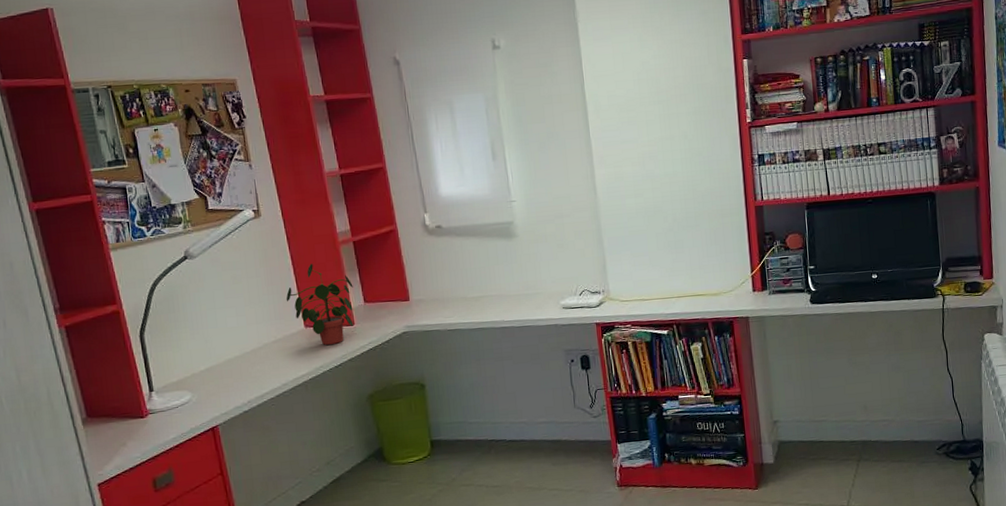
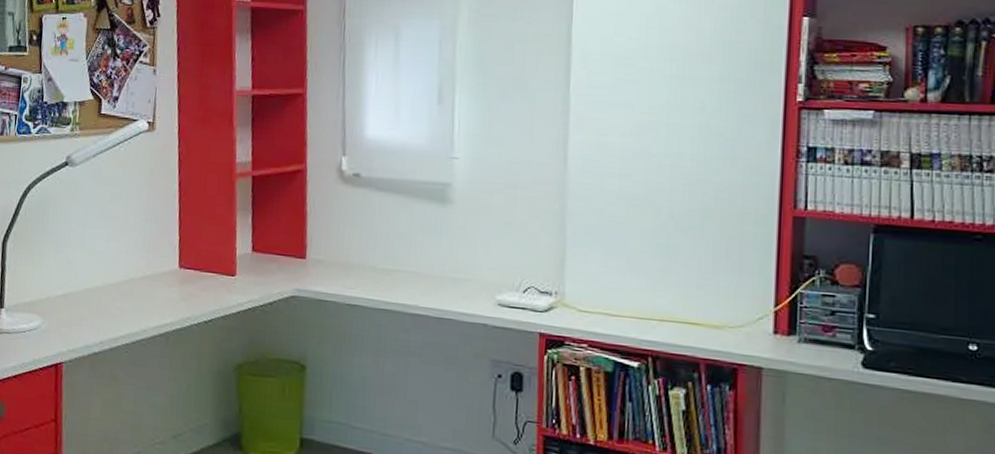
potted plant: present [286,263,354,346] -> none [164,194,243,295]

